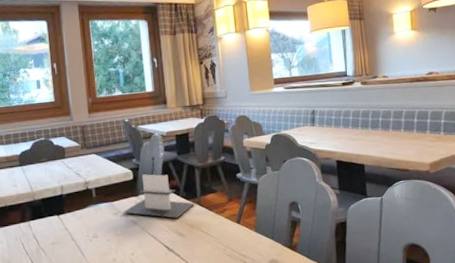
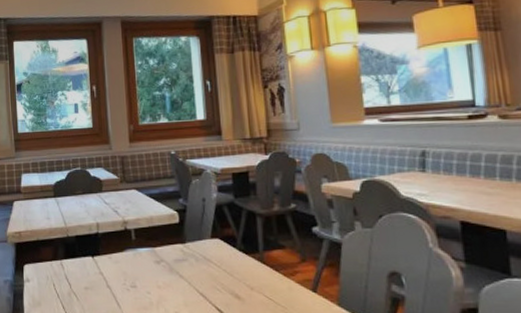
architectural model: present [123,174,195,218] -> none [166,218,256,275]

